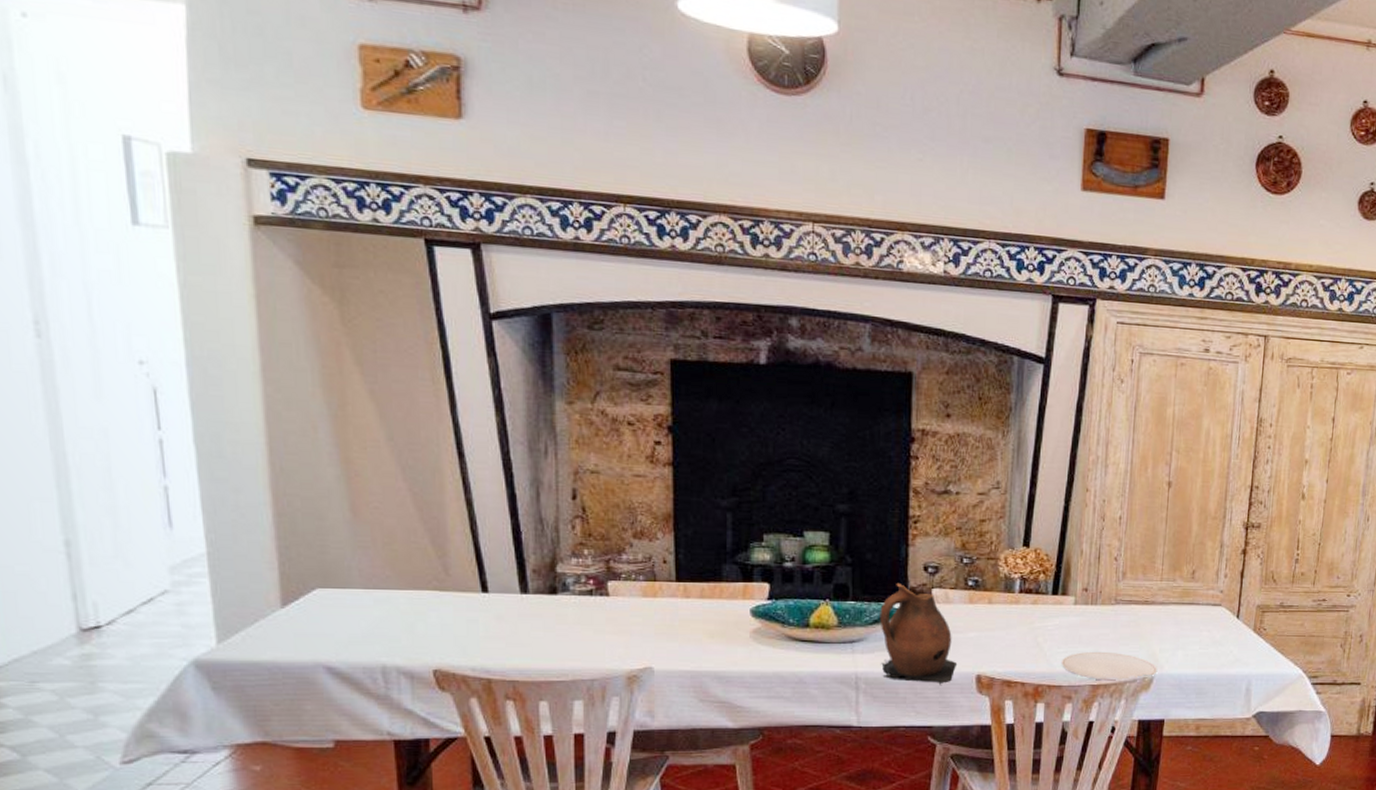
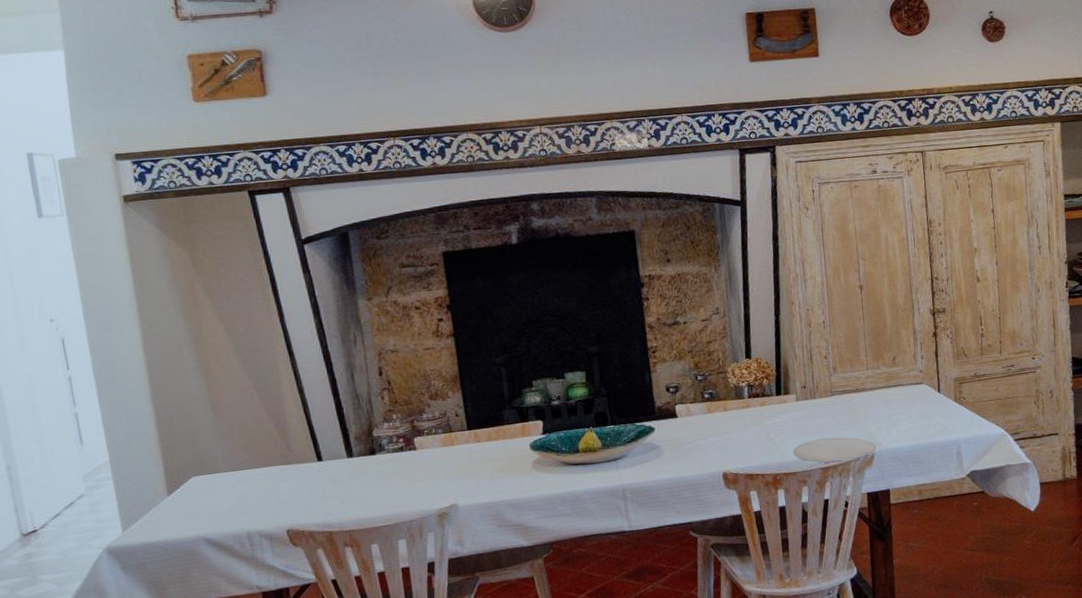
ceramic pitcher: present [880,582,956,685] -> none [635,404,705,488]

